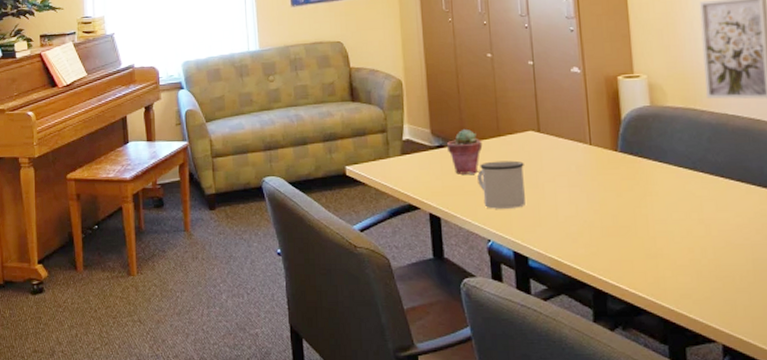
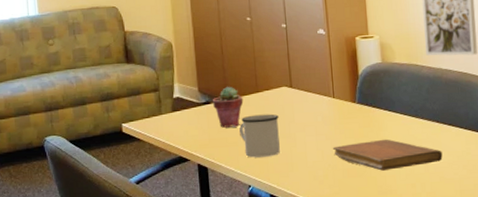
notebook: none [588,194,729,231] -> present [332,139,443,171]

